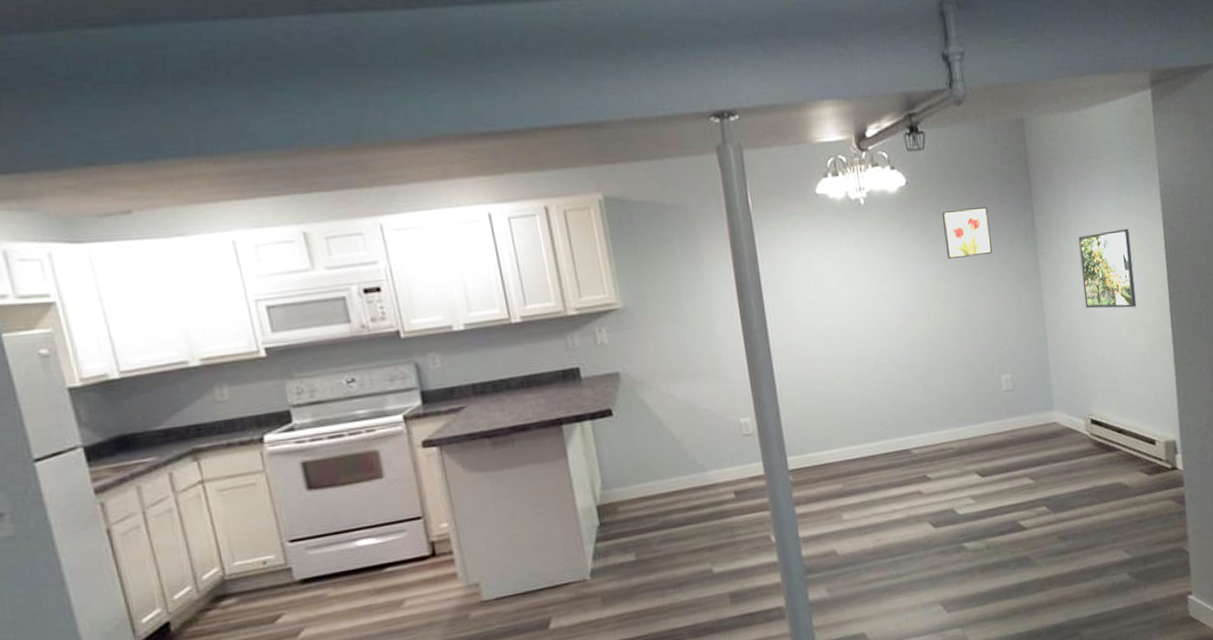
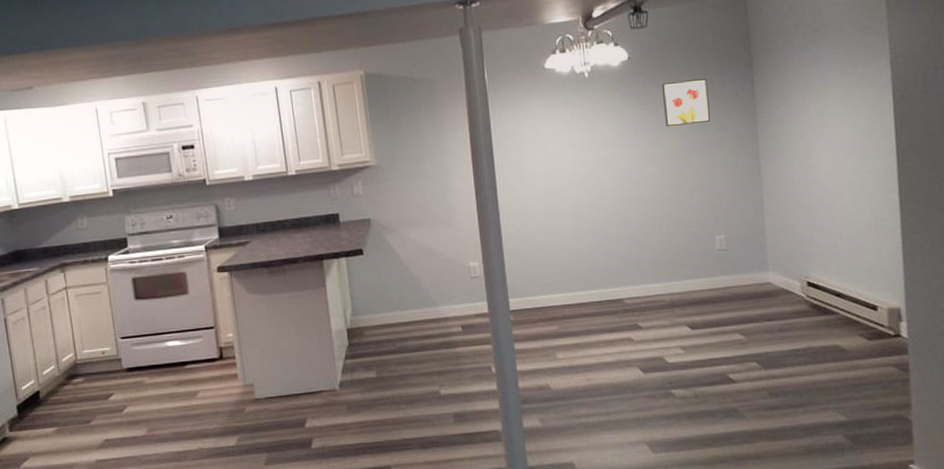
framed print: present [1078,228,1136,309] -> none [800,98,860,176]

